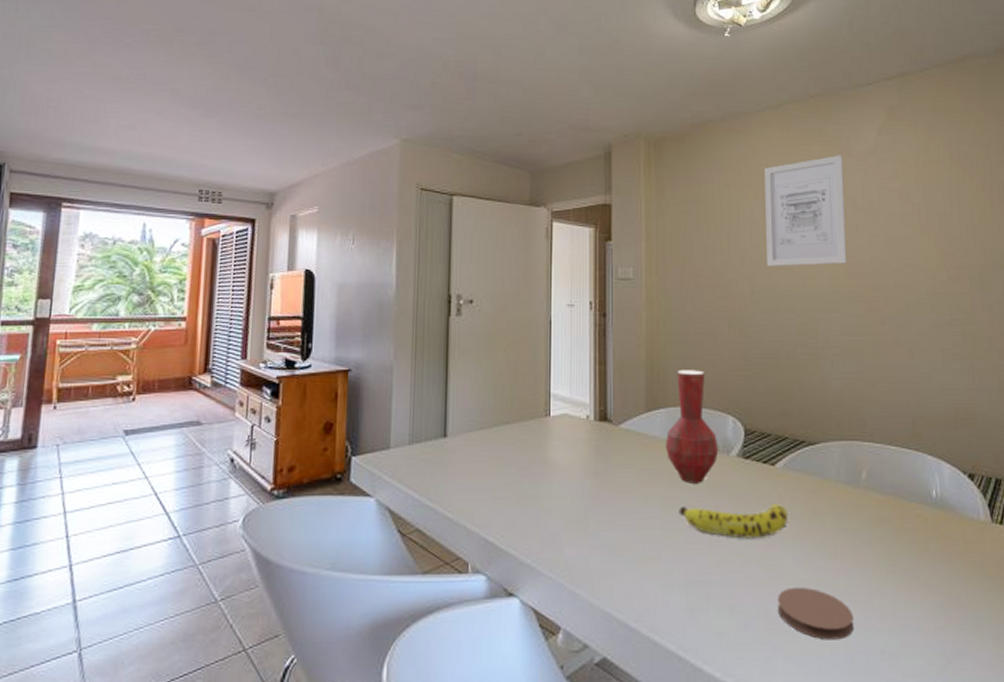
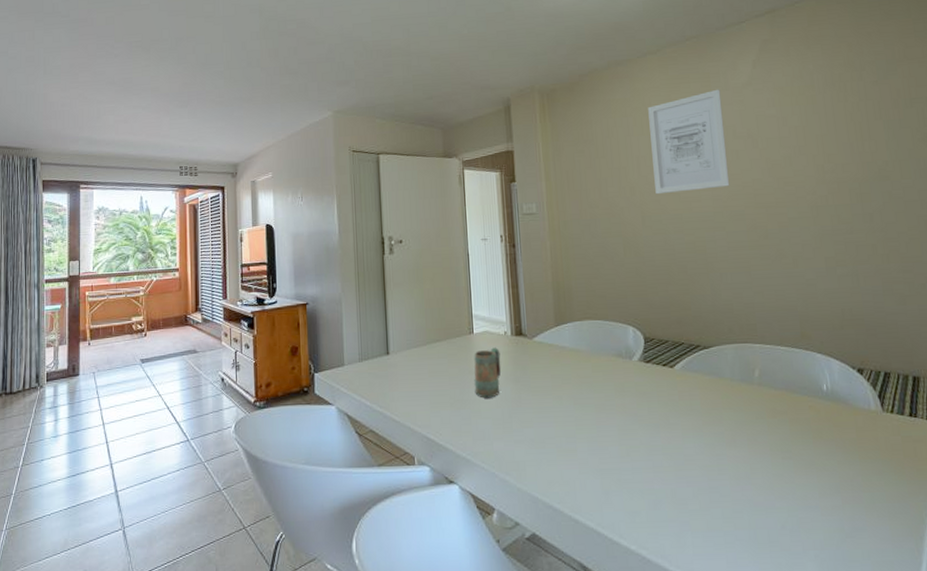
mug: none [547,434,580,494] -> present [474,347,502,398]
vase: present [666,370,719,484] -> none [574,288,622,386]
fruit: present [678,504,789,539] -> none [589,401,689,432]
coaster: present [778,587,854,640] -> none [683,472,755,518]

